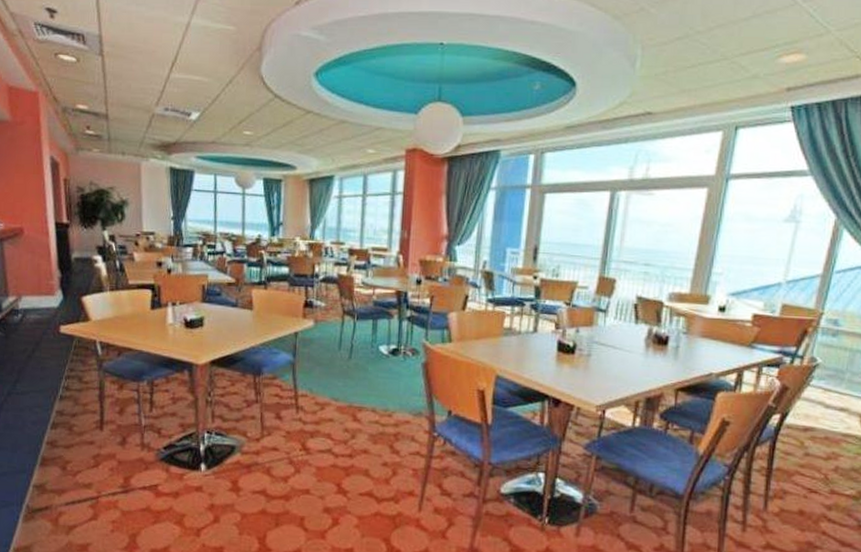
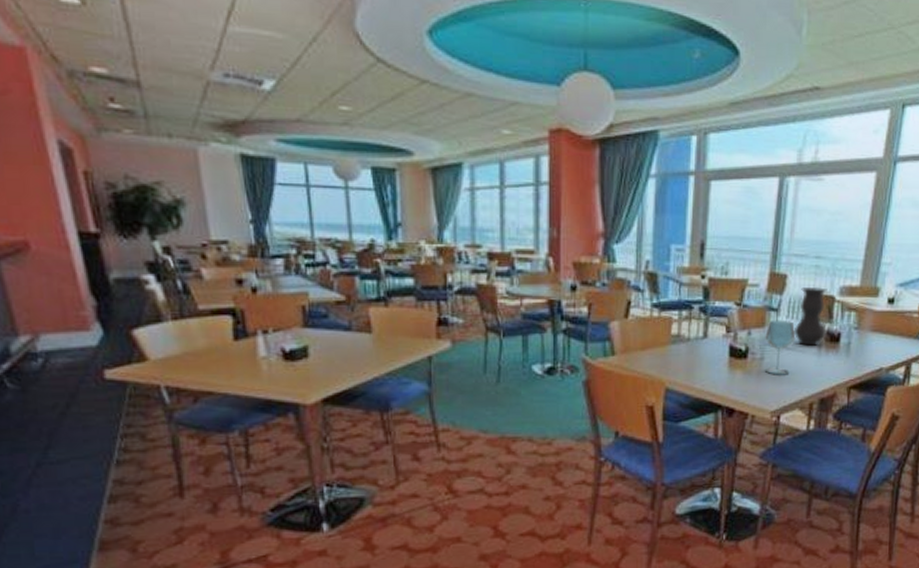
wine glass: none [592,320,623,372] -> present [765,320,796,375]
vase: none [622,292,656,348] -> present [794,287,828,347]

